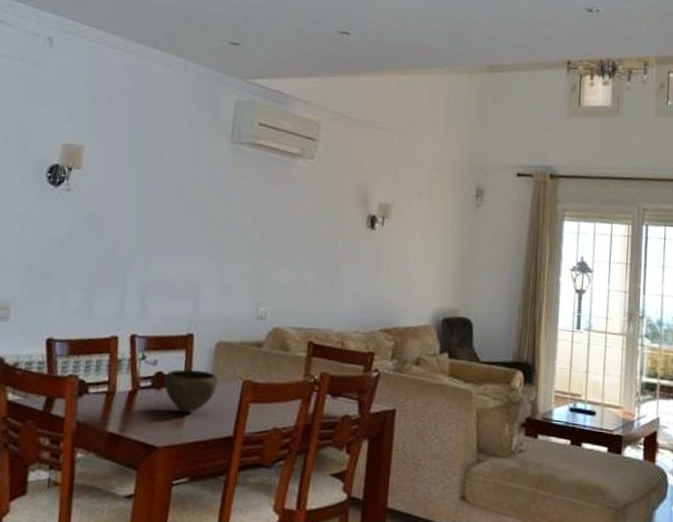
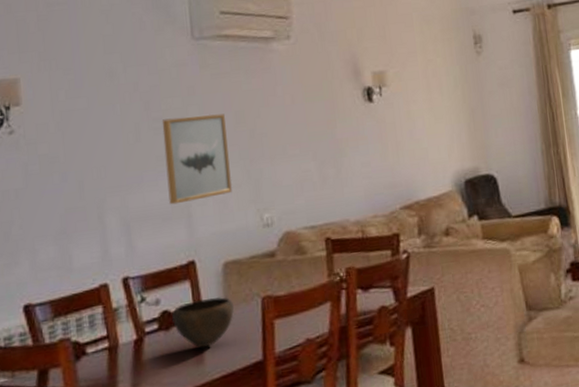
wall art: none [183,206,245,283] -> present [162,113,232,205]

